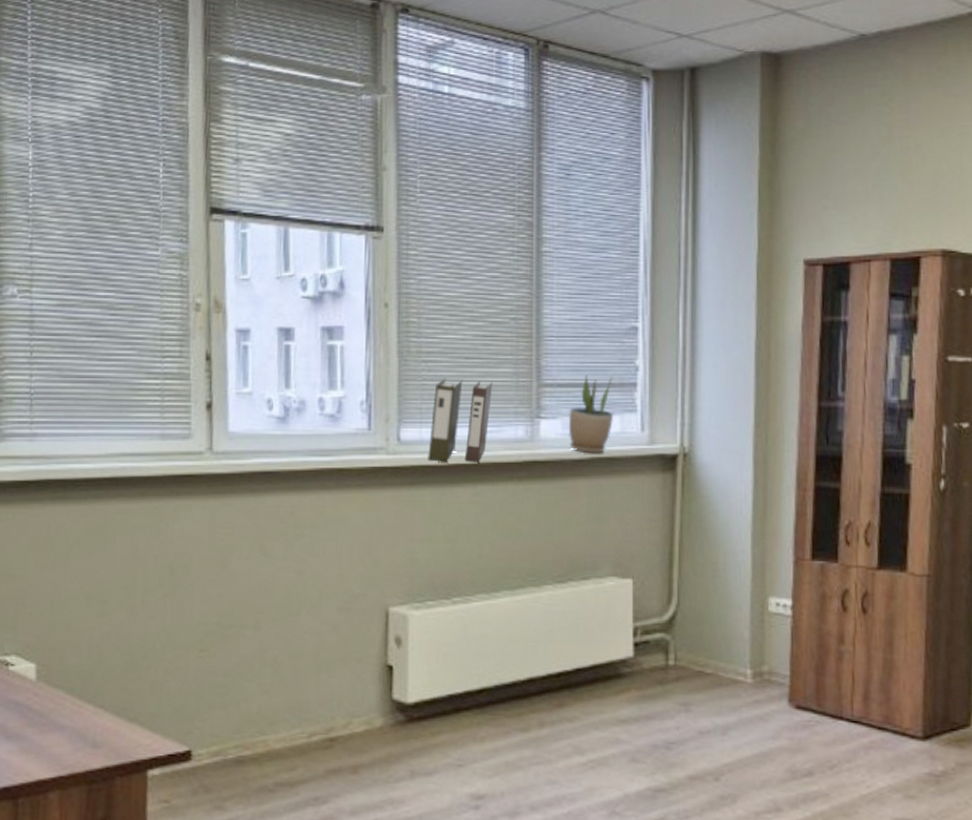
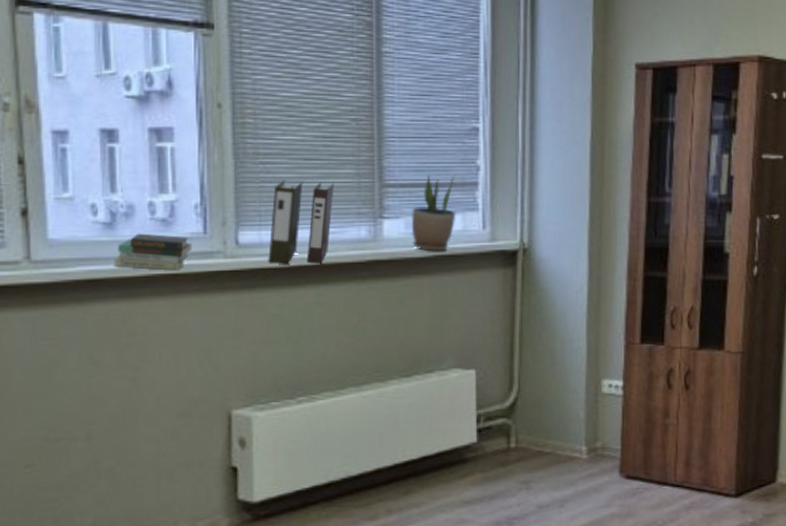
books: none [285,428,358,465] -> present [114,233,193,271]

